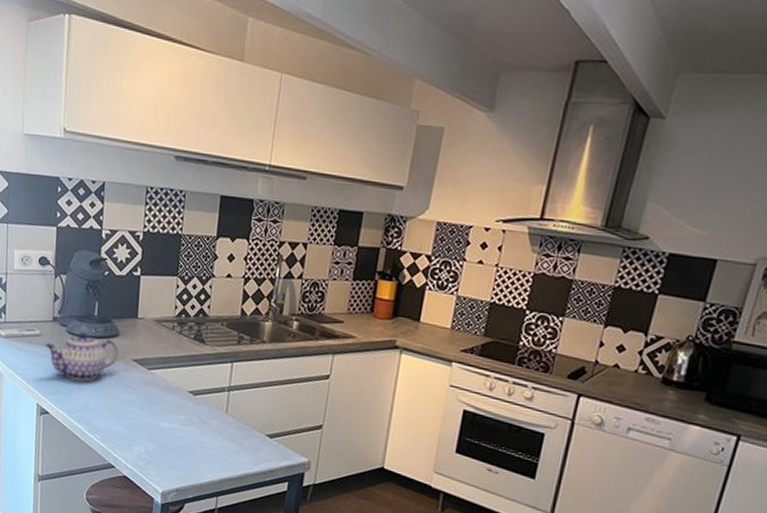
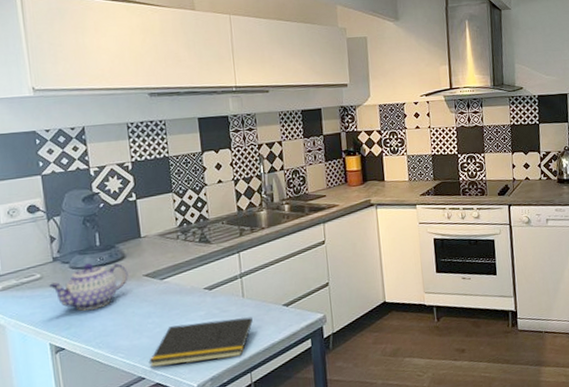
notepad: none [121,422,231,477] -> present [148,317,253,368]

